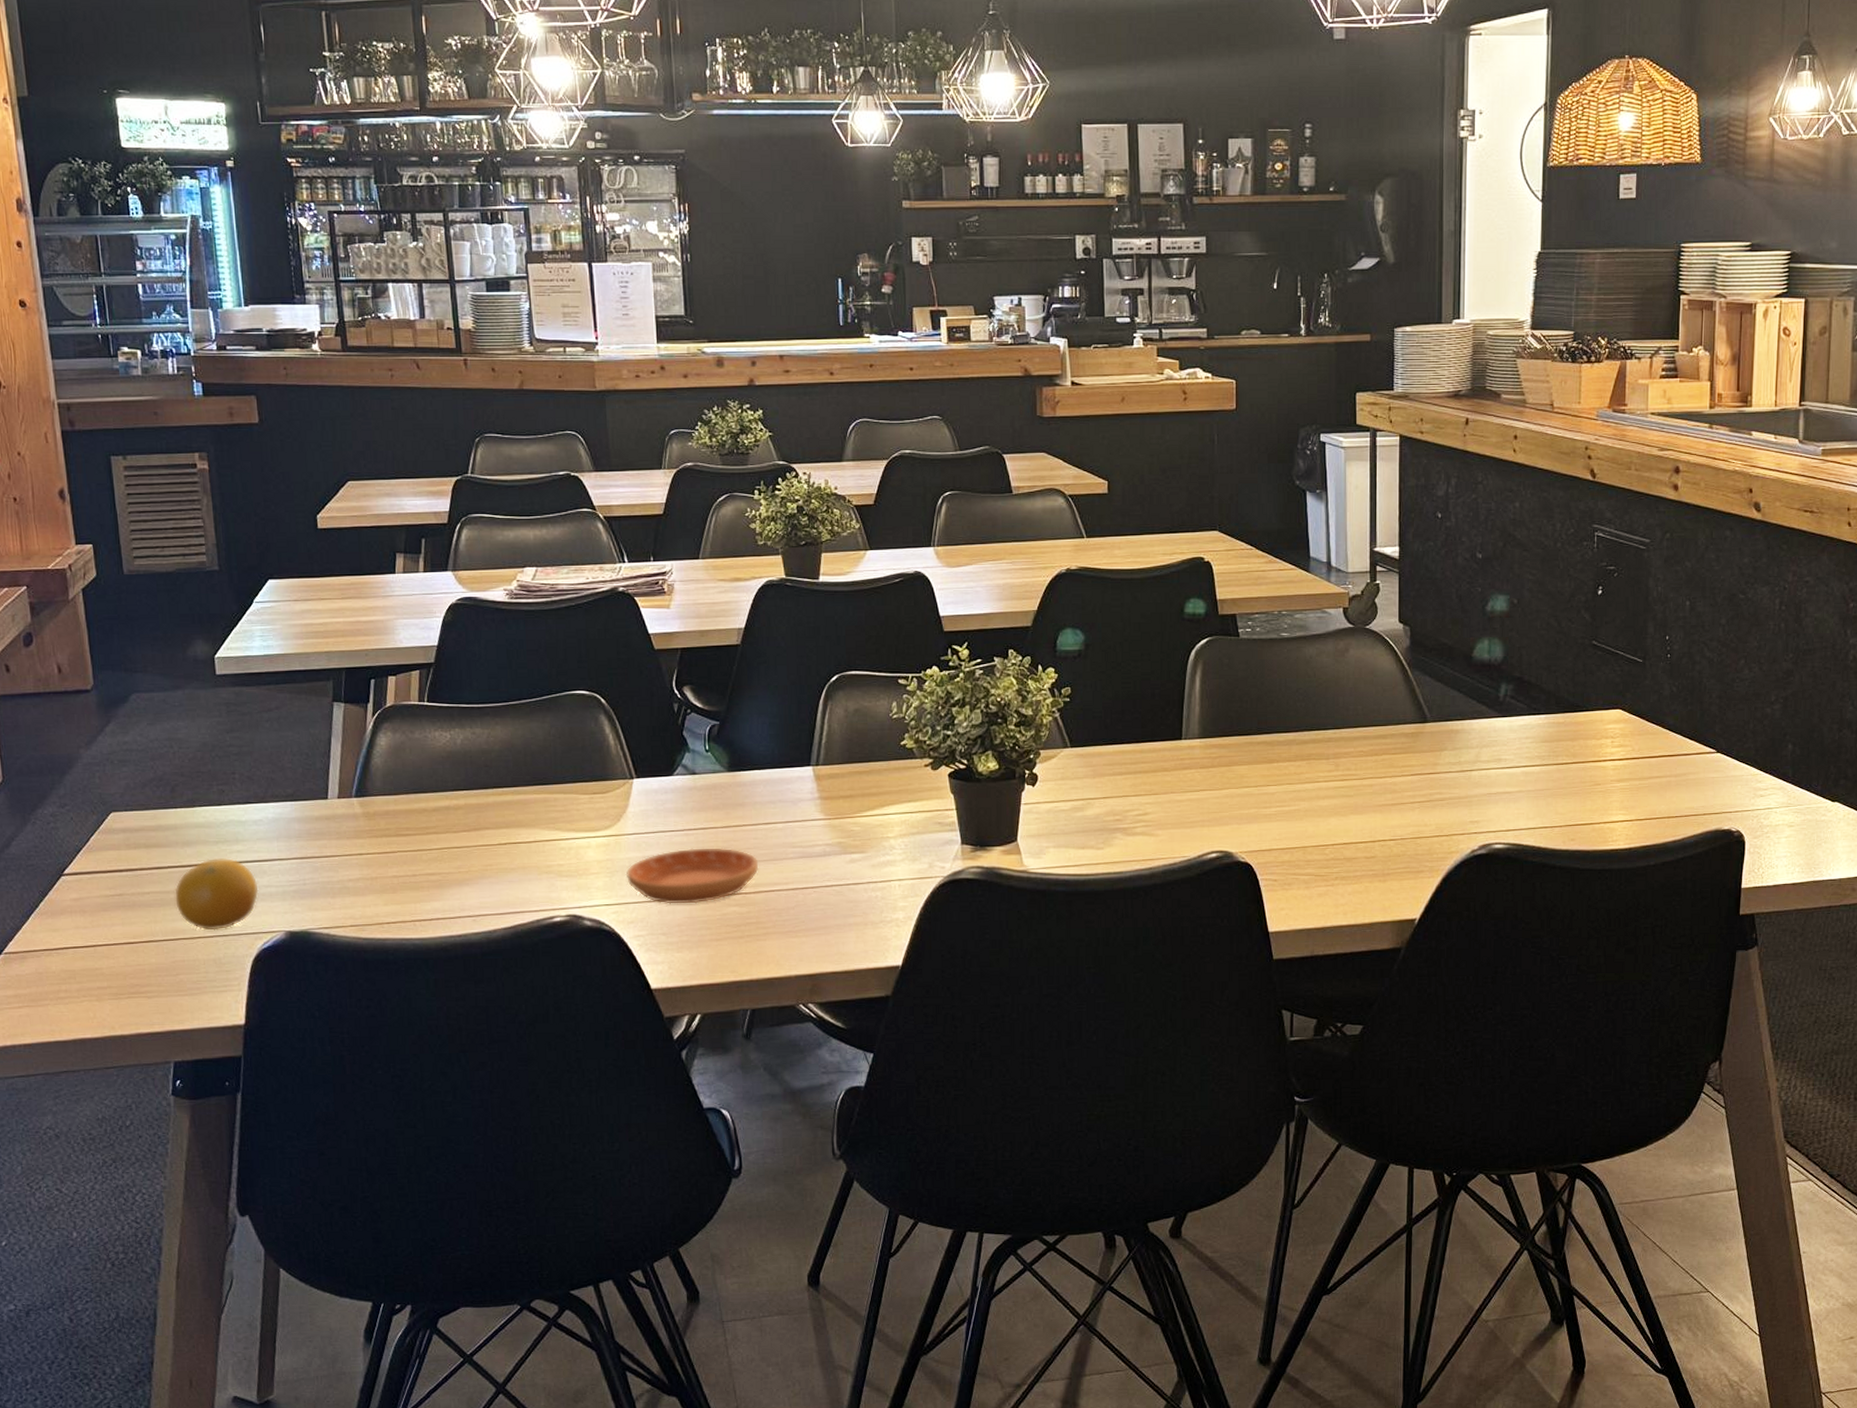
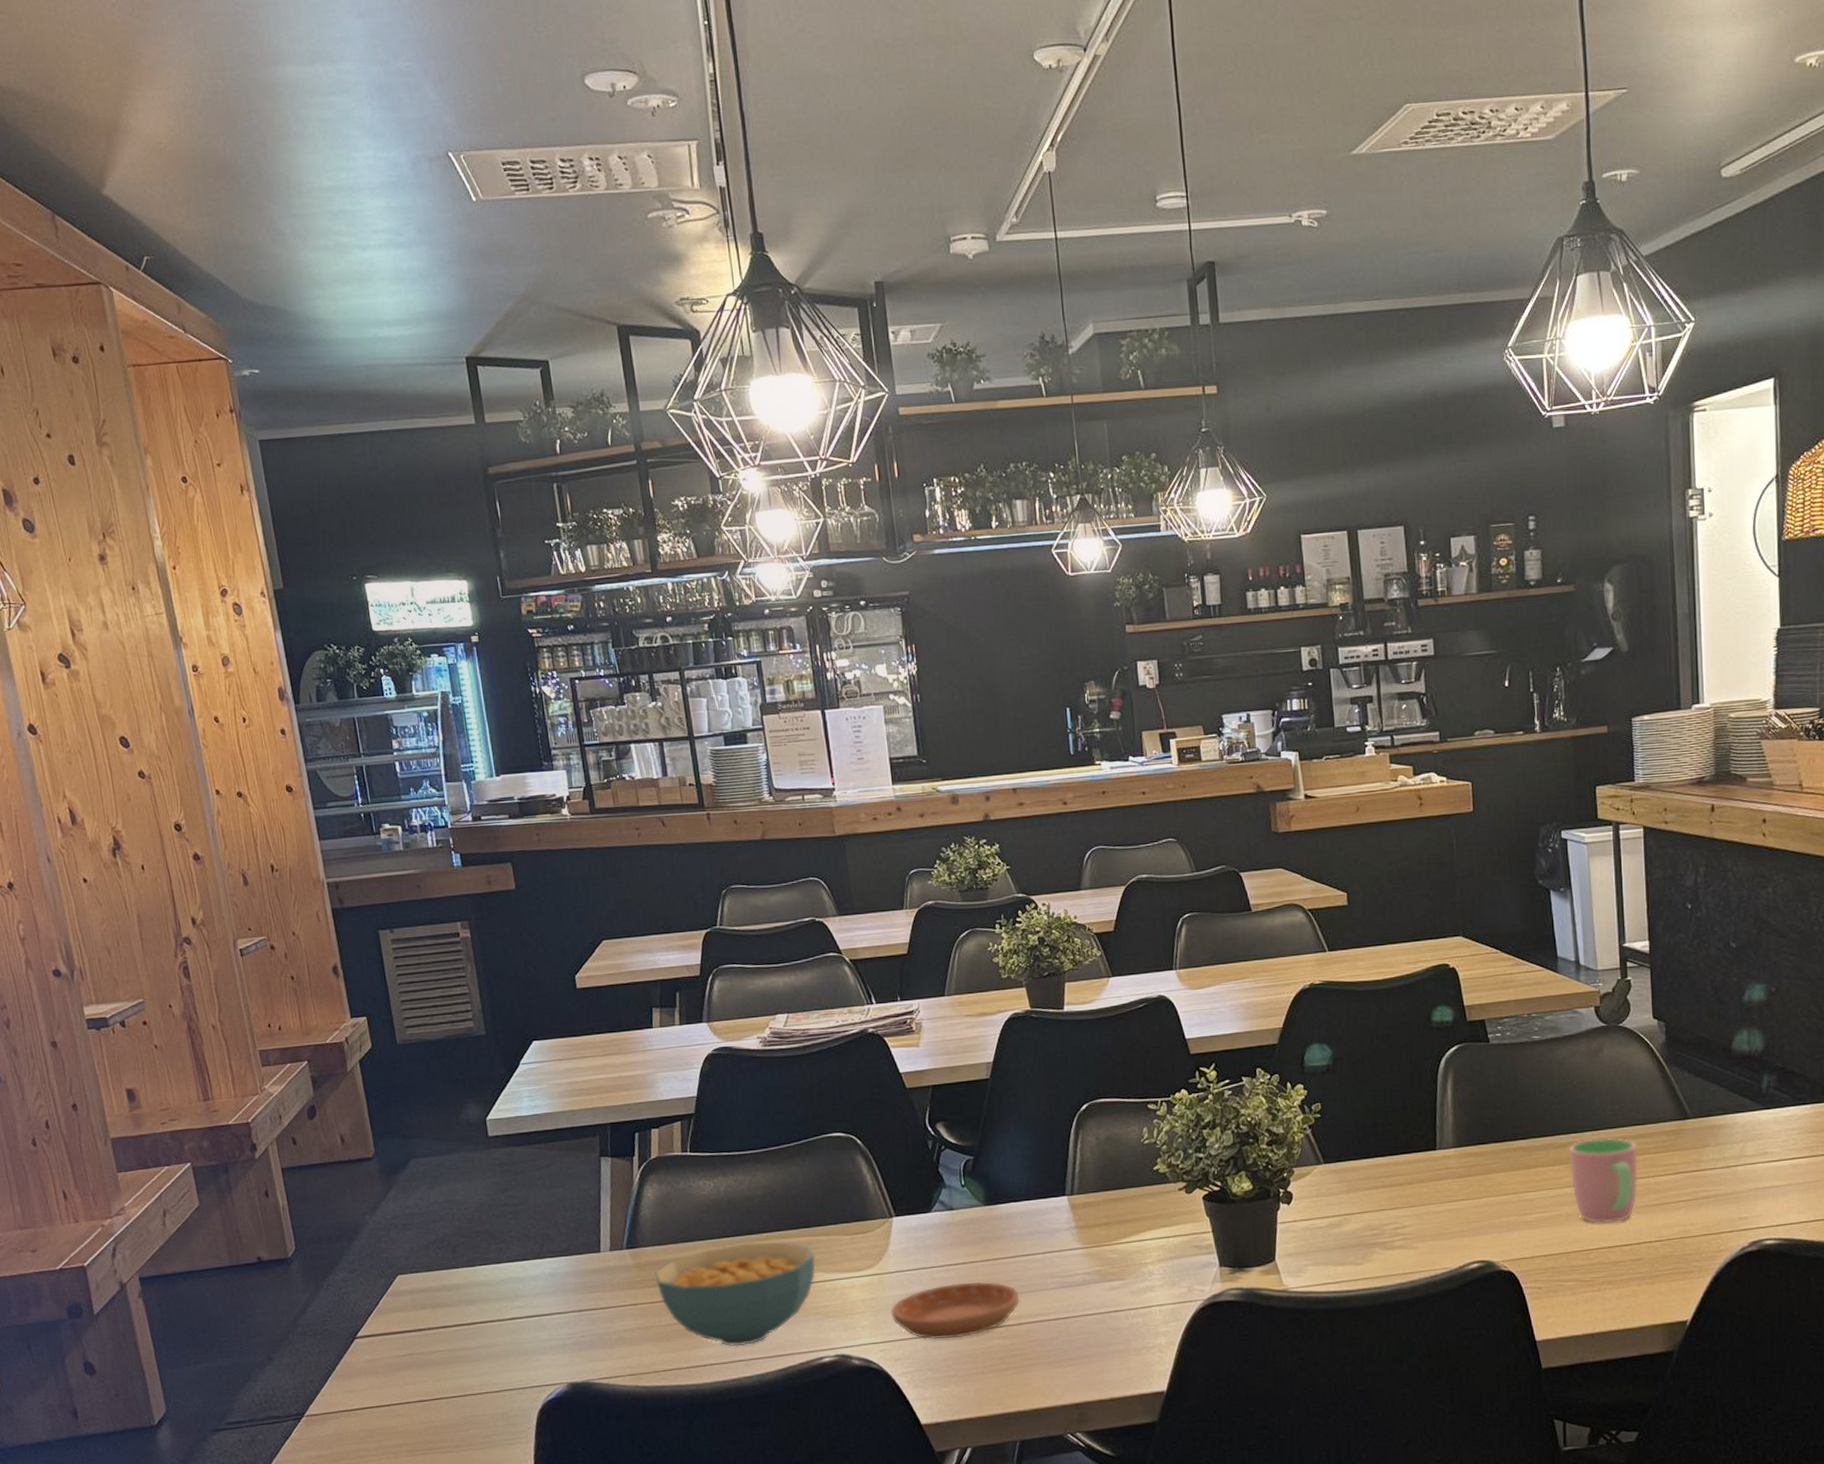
fruit: present [175,858,259,931] -> none [461,1314,540,1385]
cereal bowl: none [382,797,552,902] -> present [653,1241,816,1347]
cup: none [1310,736,1376,820] -> present [1568,1137,1638,1224]

